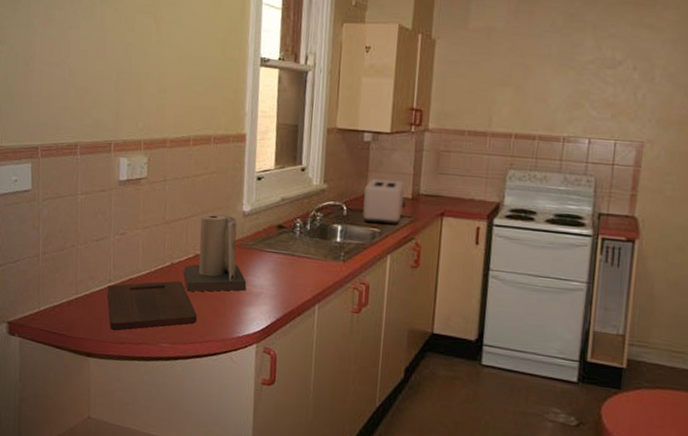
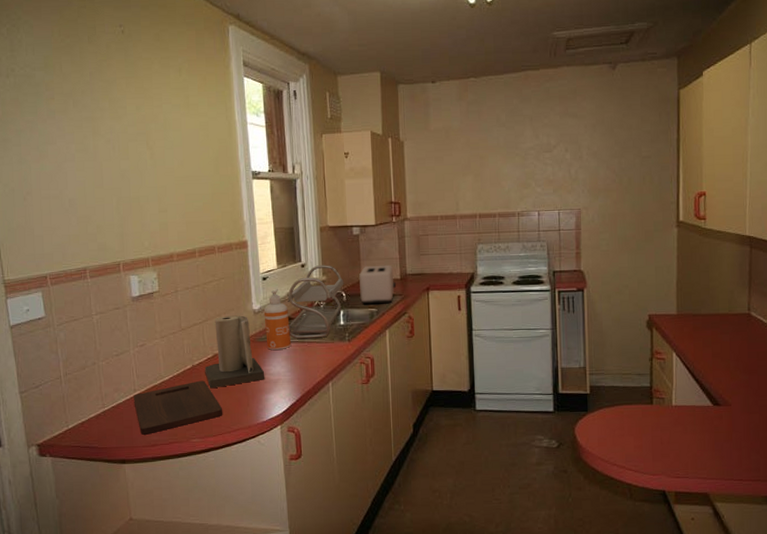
soap dispenser: none [252,191,281,261] -> present [263,289,292,351]
dish rack: none [278,171,347,254] -> present [287,265,344,340]

